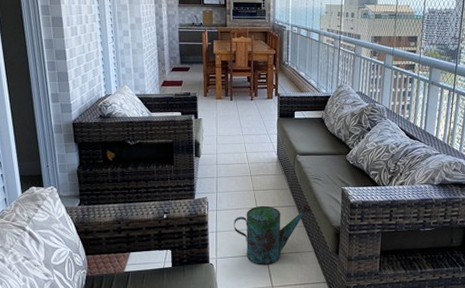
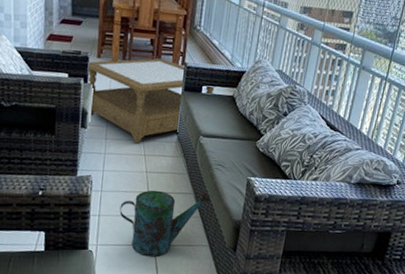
coffee table: none [196,91,307,166] -> present [86,58,217,144]

